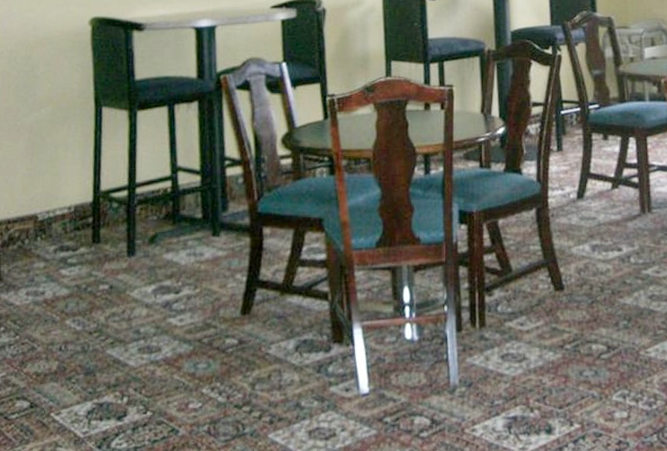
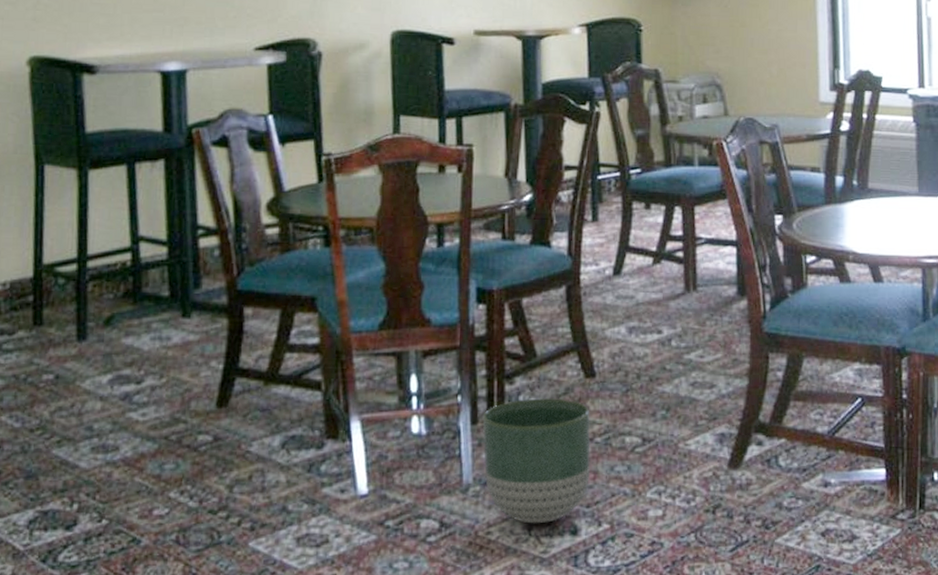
planter: none [466,309,562,423] -> present [482,398,591,524]

